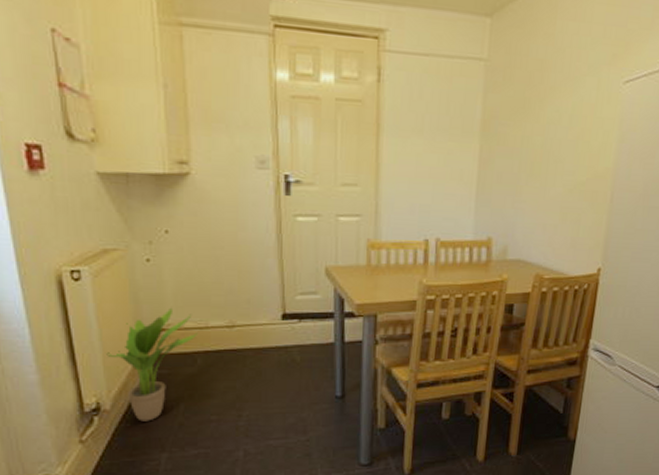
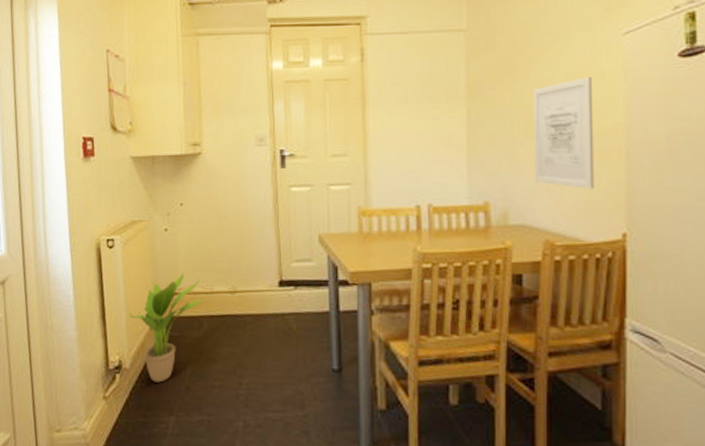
wall art: none [533,121,593,228] -> present [532,77,595,189]

